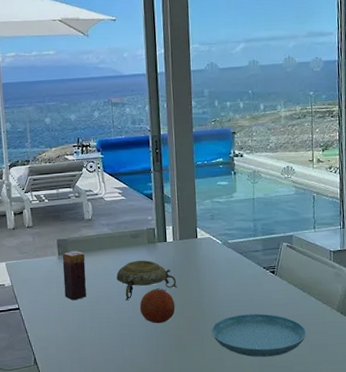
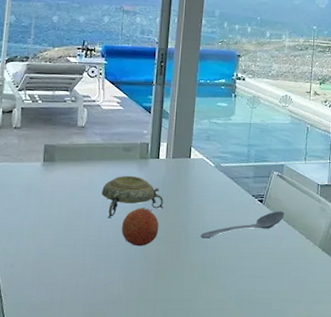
candle: present [62,251,87,301] -> none [43,158,72,213]
saucer: present [211,313,306,357] -> none [192,243,287,291]
stirrer: none [216,280,299,312] -> present [200,211,285,238]

